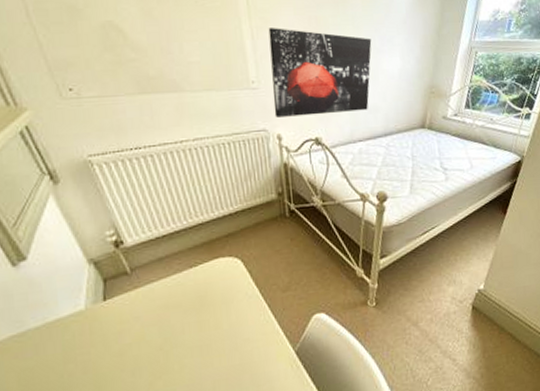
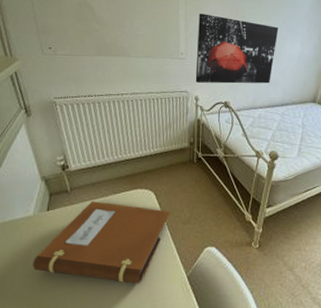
notebook: none [95,278,265,376] -> present [33,201,171,284]

